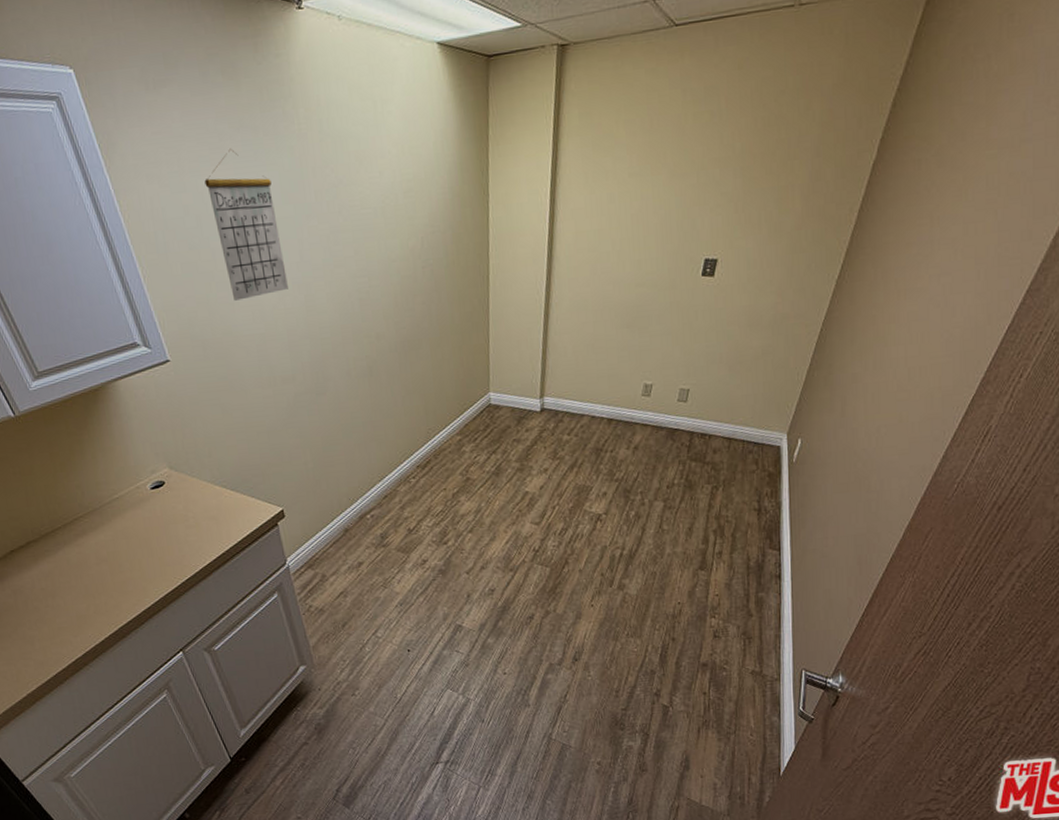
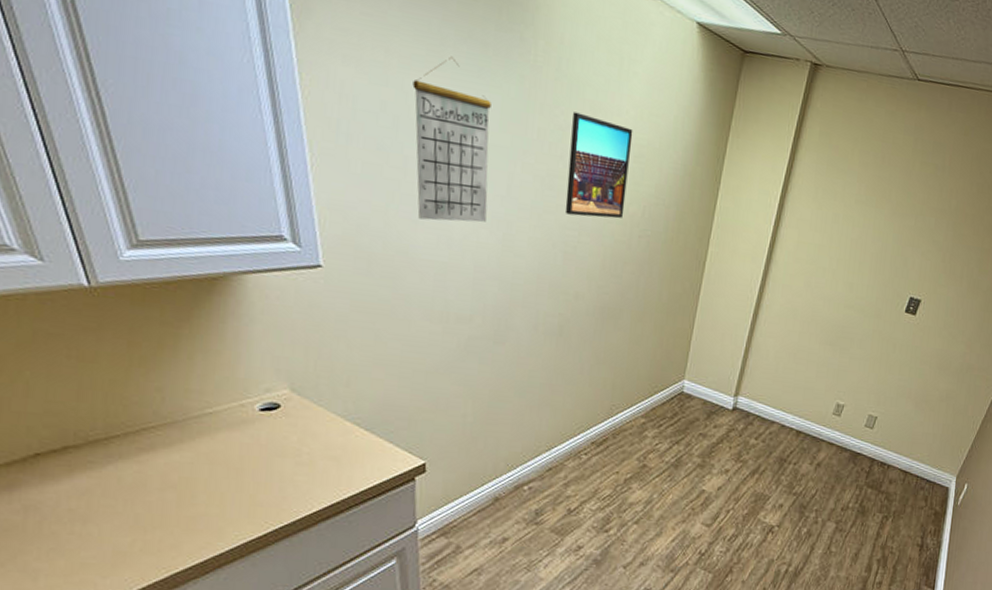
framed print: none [342,165,405,264] -> present [564,112,633,219]

